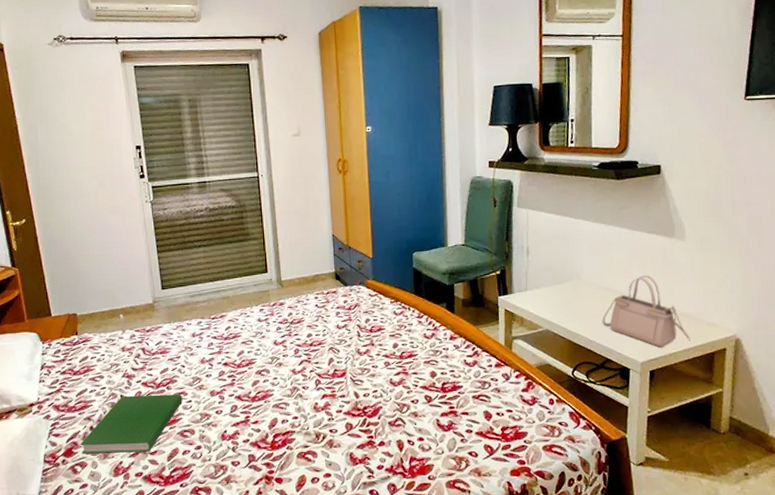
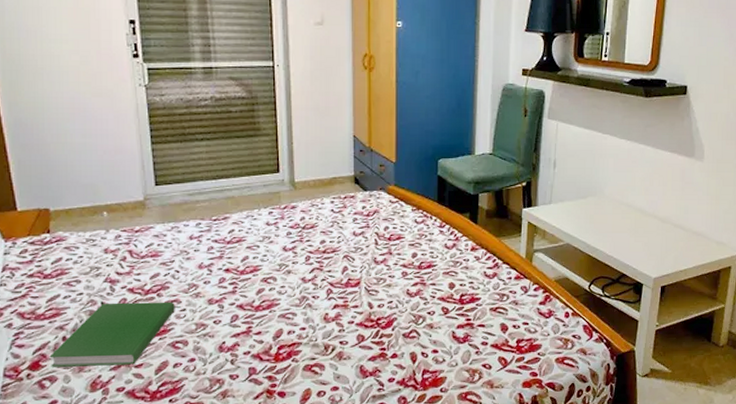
handbag: present [602,275,691,347] -> none [621,193,700,264]

